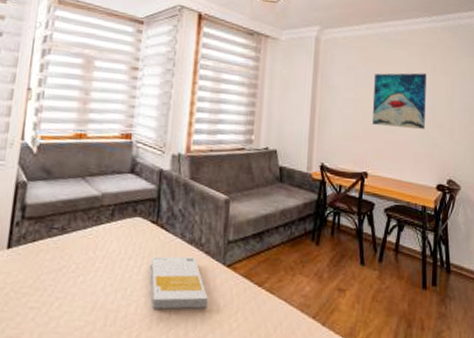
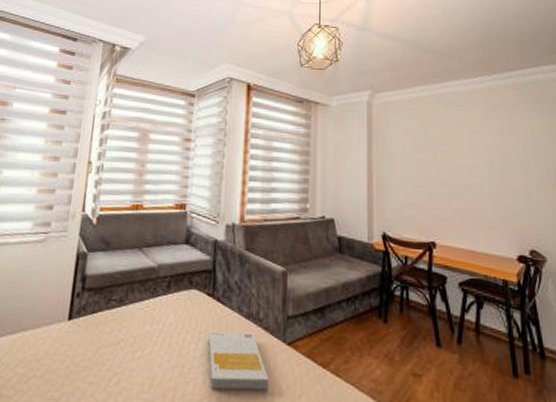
wall art: present [373,73,427,130] -> none [433,134,497,195]

